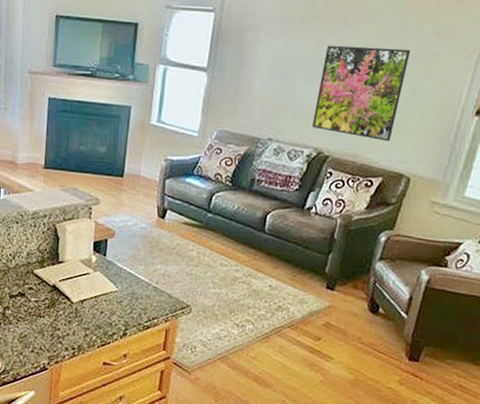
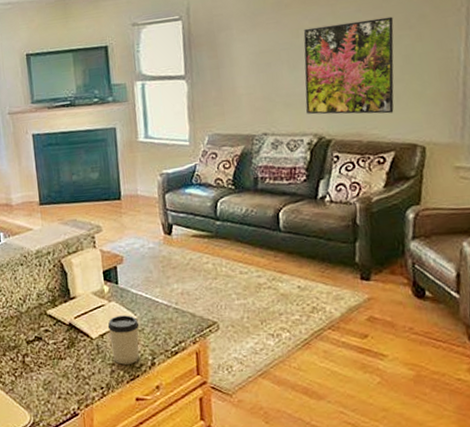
cup: none [89,285,119,331] -> present [107,315,140,365]

